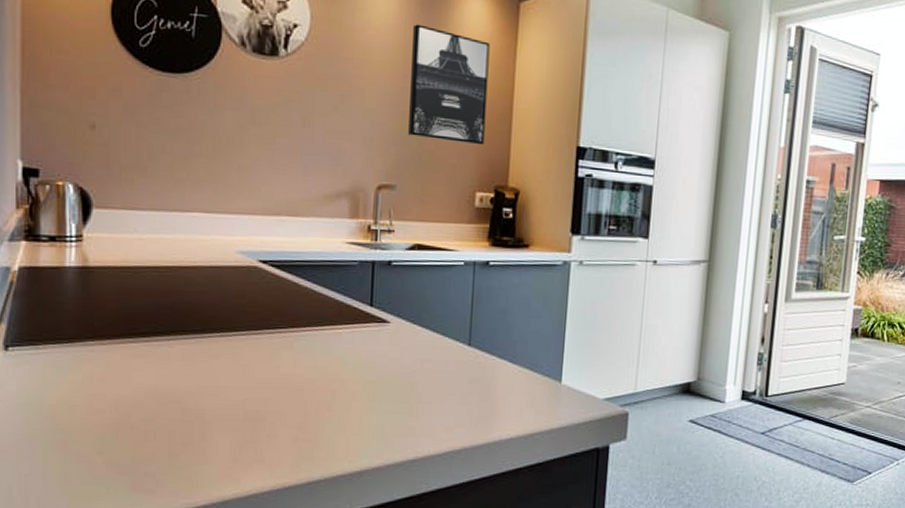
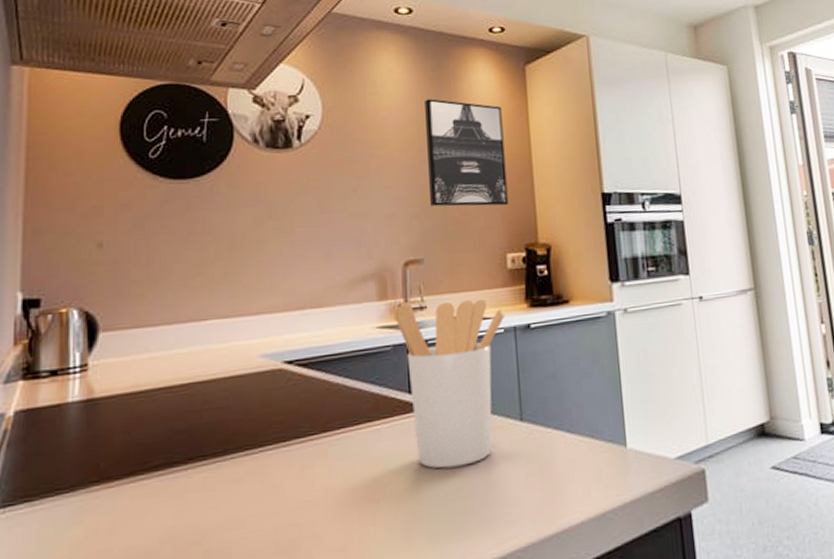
utensil holder: none [364,223,468,376] -> present [395,299,506,469]

